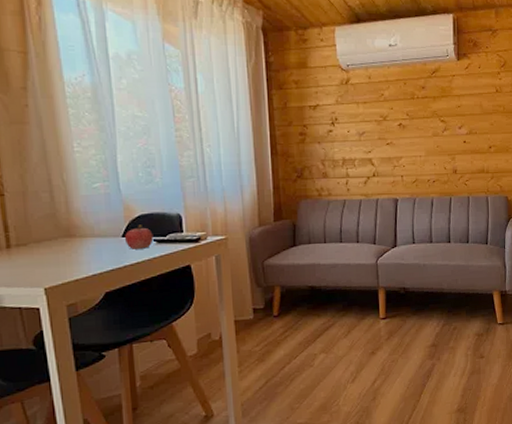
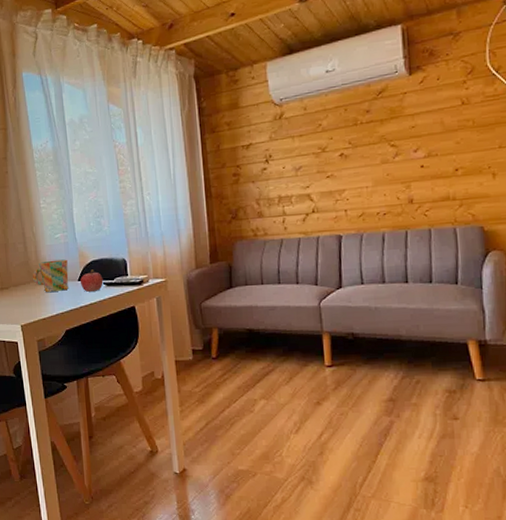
mug: none [61,212,111,249] -> present [32,259,70,292]

